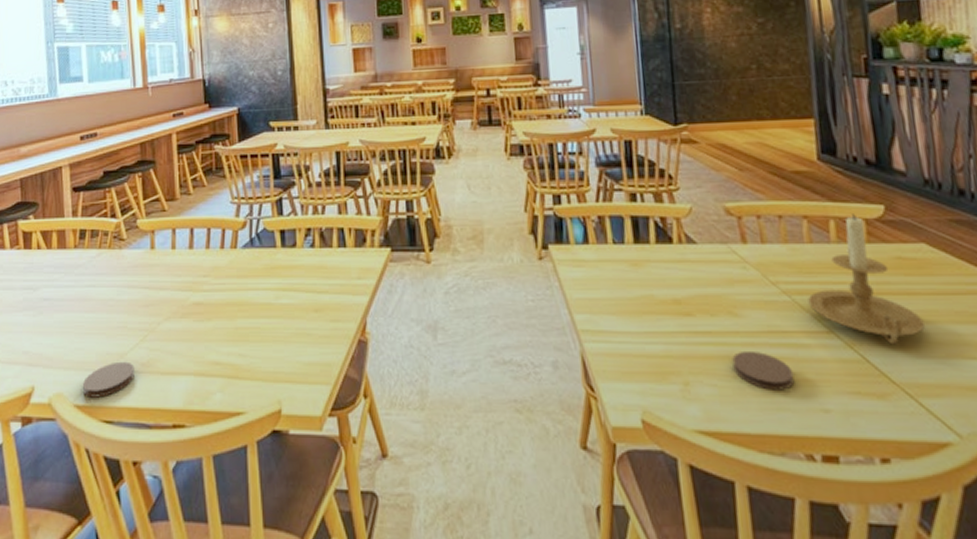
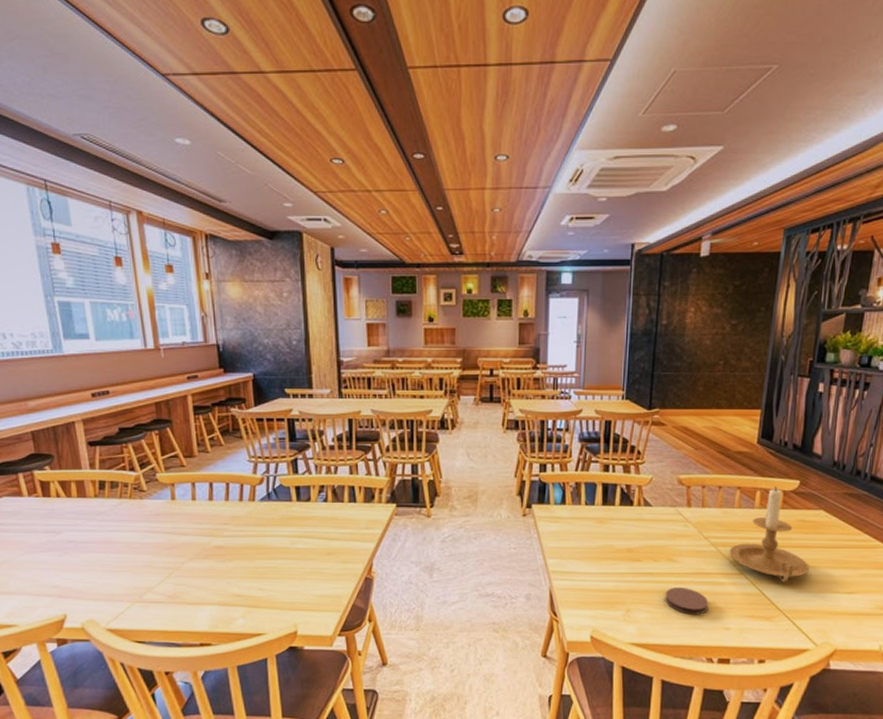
coaster: present [82,361,134,398] -> none [113,594,162,623]

